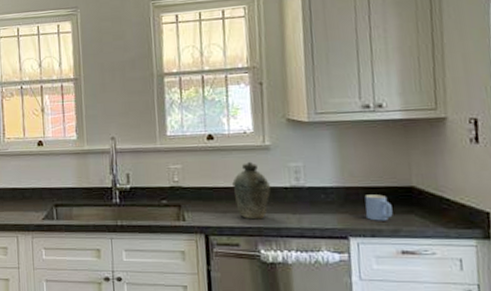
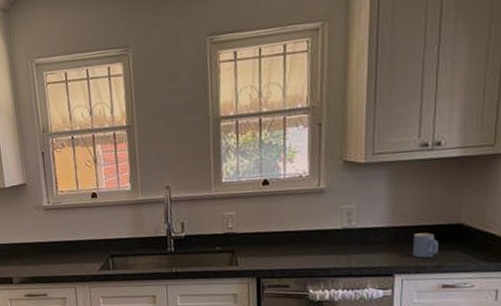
kettle: present [232,161,272,220] -> none [285,205,324,262]

